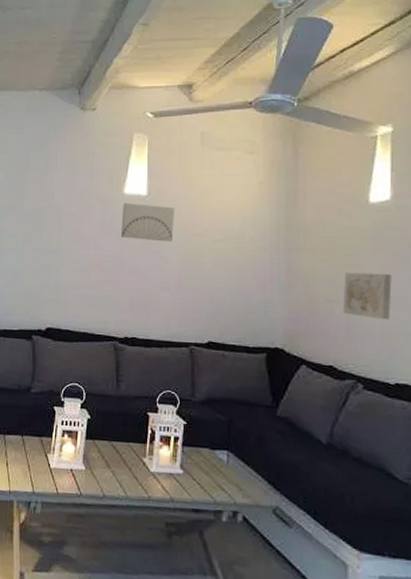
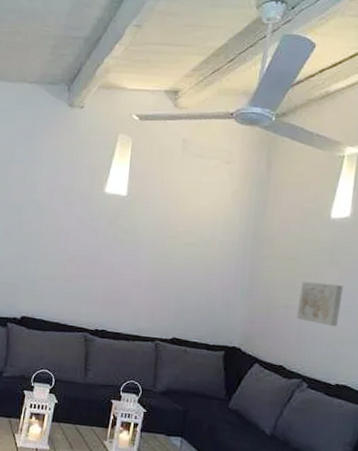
wall art: present [121,203,175,242] -> none [99,201,152,242]

